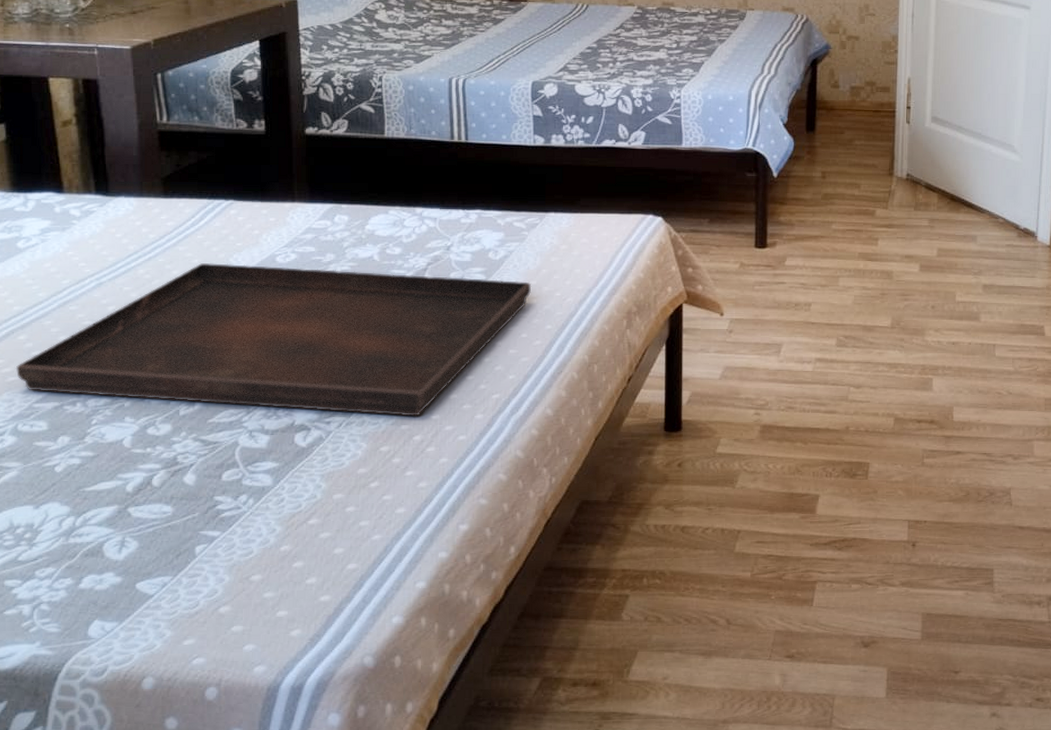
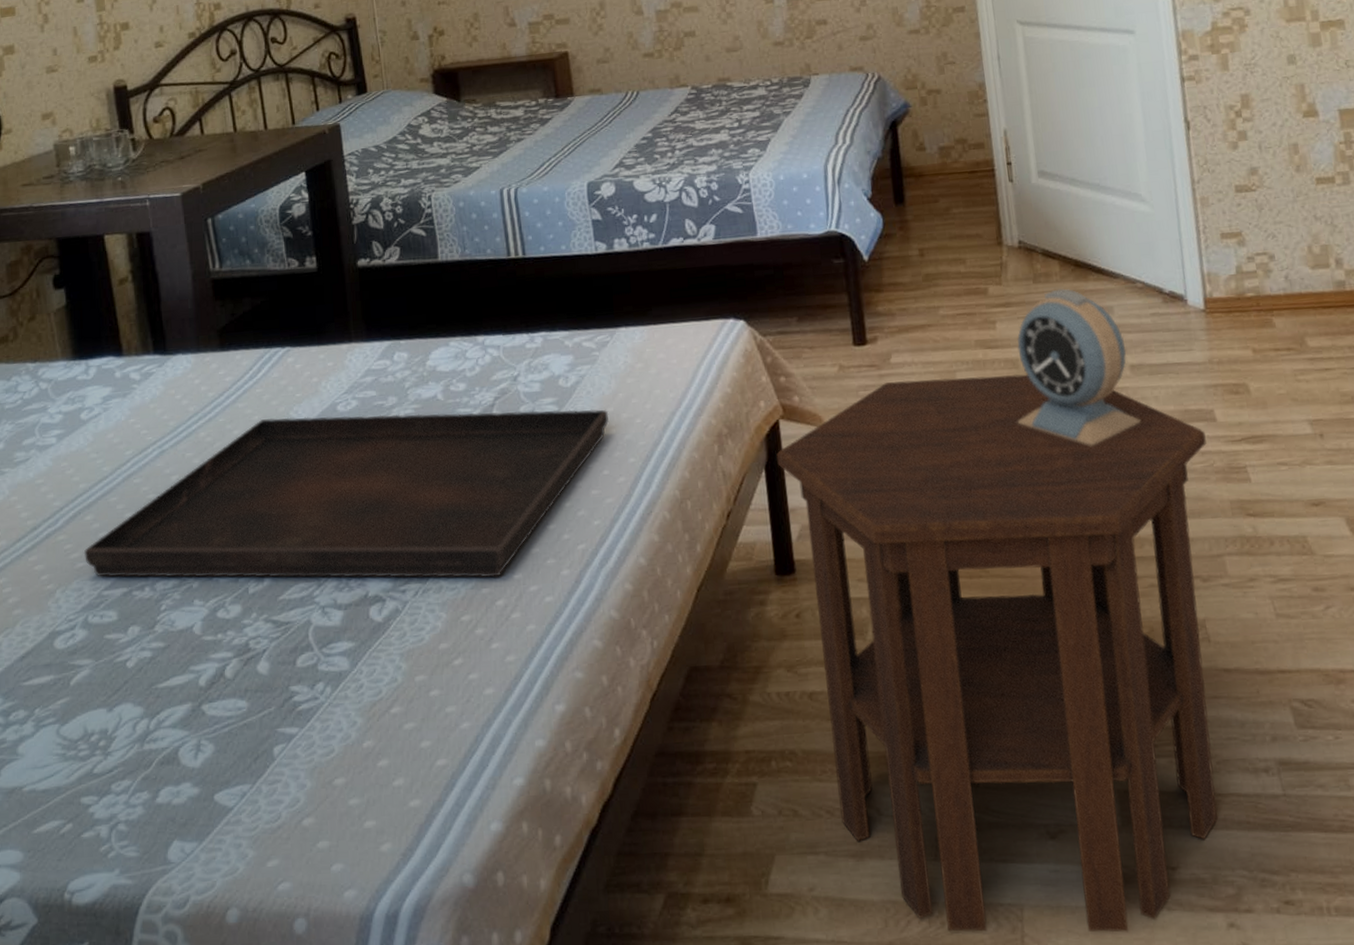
side table: none [677,281,1034,718] -> present [776,374,1219,933]
alarm clock: none [884,217,985,347] -> present [1017,288,1141,446]

